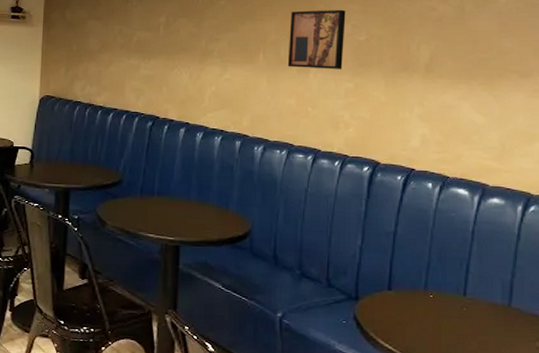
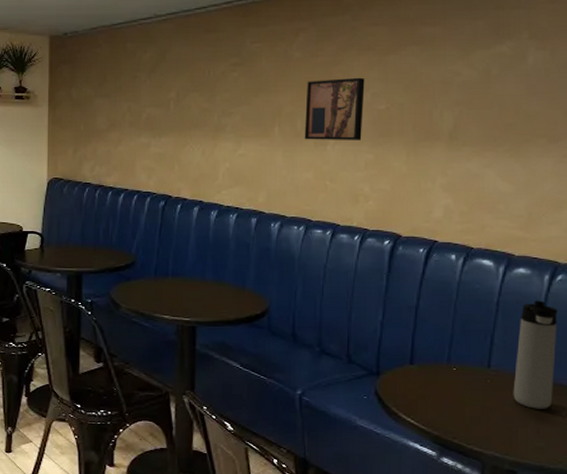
thermos bottle: none [488,230,531,339] -> present [513,300,558,409]

